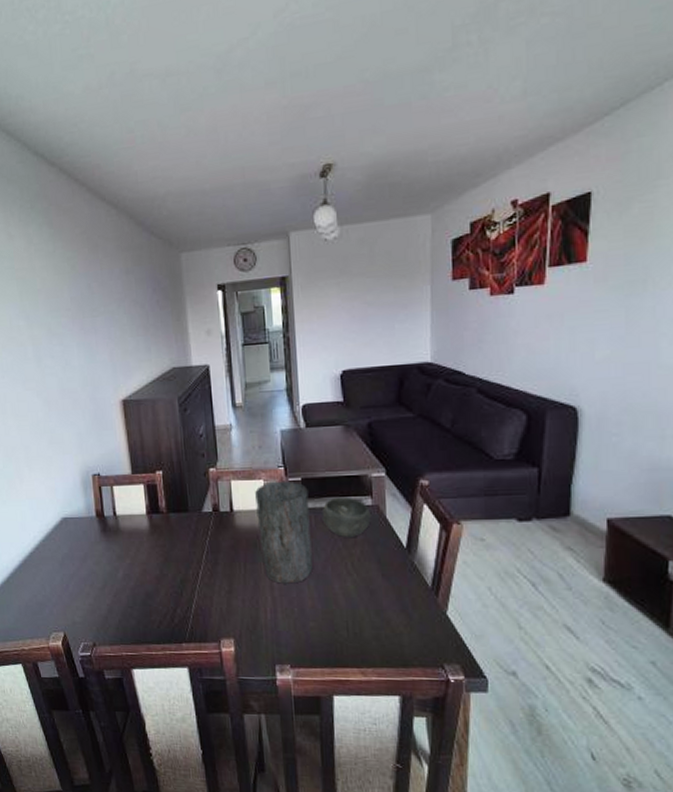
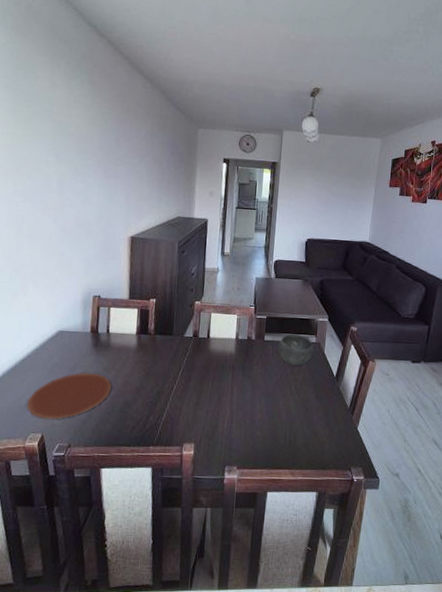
plate: none [43,563,129,616] -> present [27,373,112,419]
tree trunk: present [255,481,313,584] -> none [227,317,270,400]

